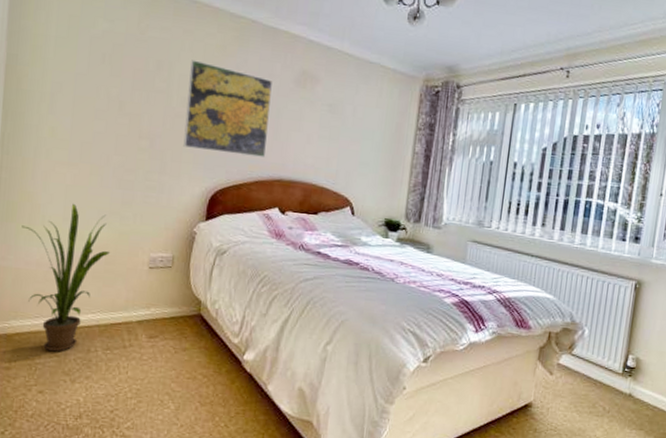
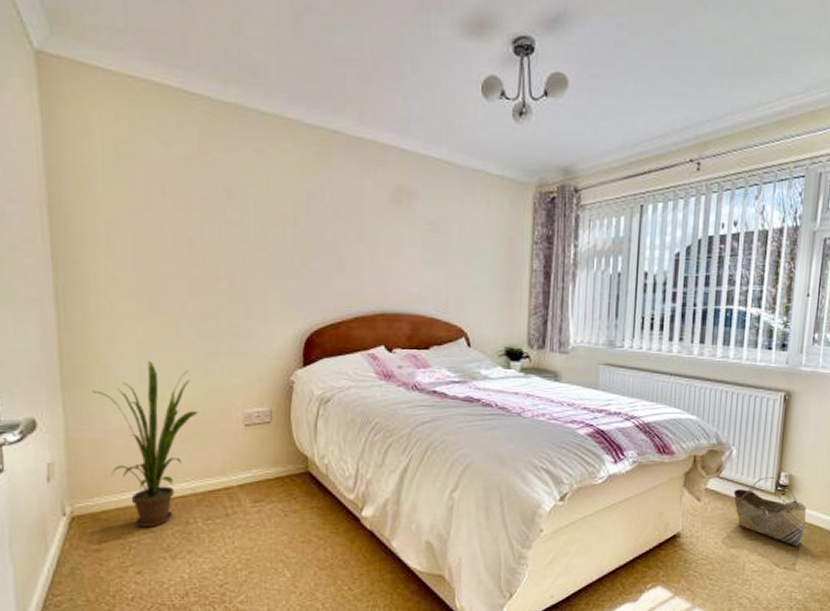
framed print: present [183,59,272,157] -> none [267,183,365,290]
basket: none [583,358,651,427] -> present [733,477,807,547]

